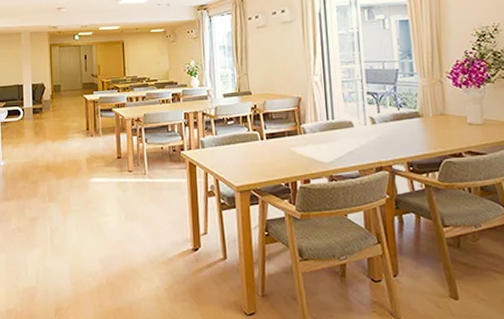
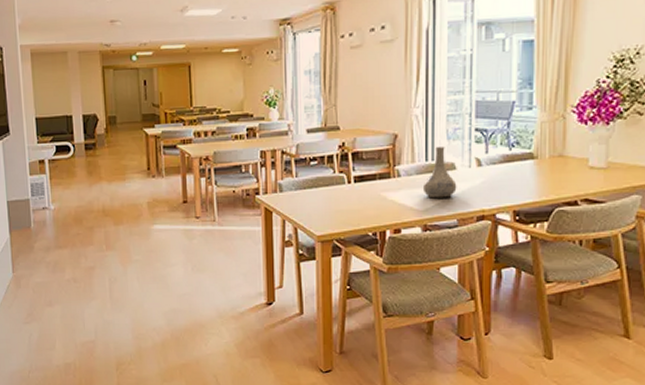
vase: none [326,108,356,152] -> present [422,147,457,199]

